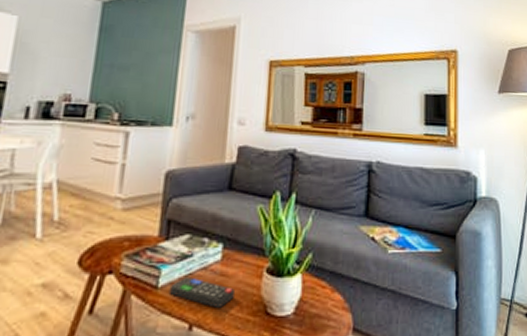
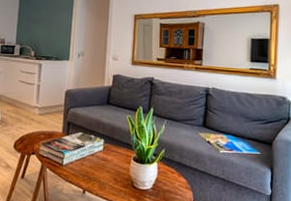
remote control: present [169,277,235,308] -> none [70,159,112,181]

